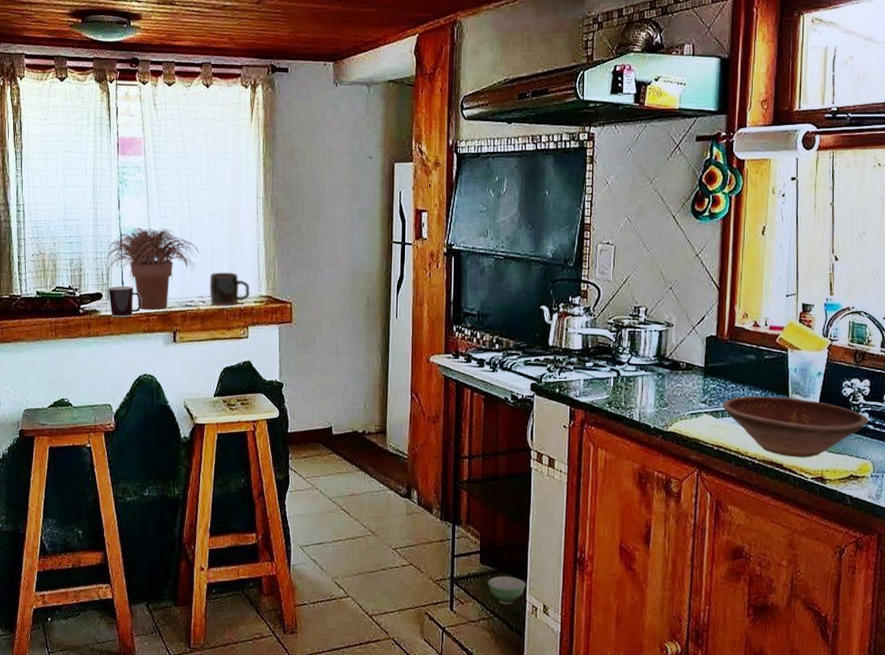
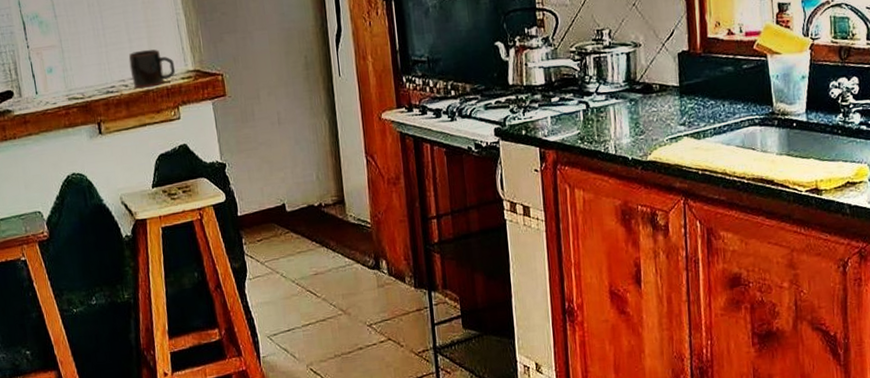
potted plant: present [105,227,199,309] -> none [10,9,113,103]
mug: present [108,286,141,318] -> none [18,79,58,116]
bowl: present [487,576,526,605] -> none [472,337,515,369]
ceramic bowl: present [723,396,868,458] -> none [703,107,861,172]

